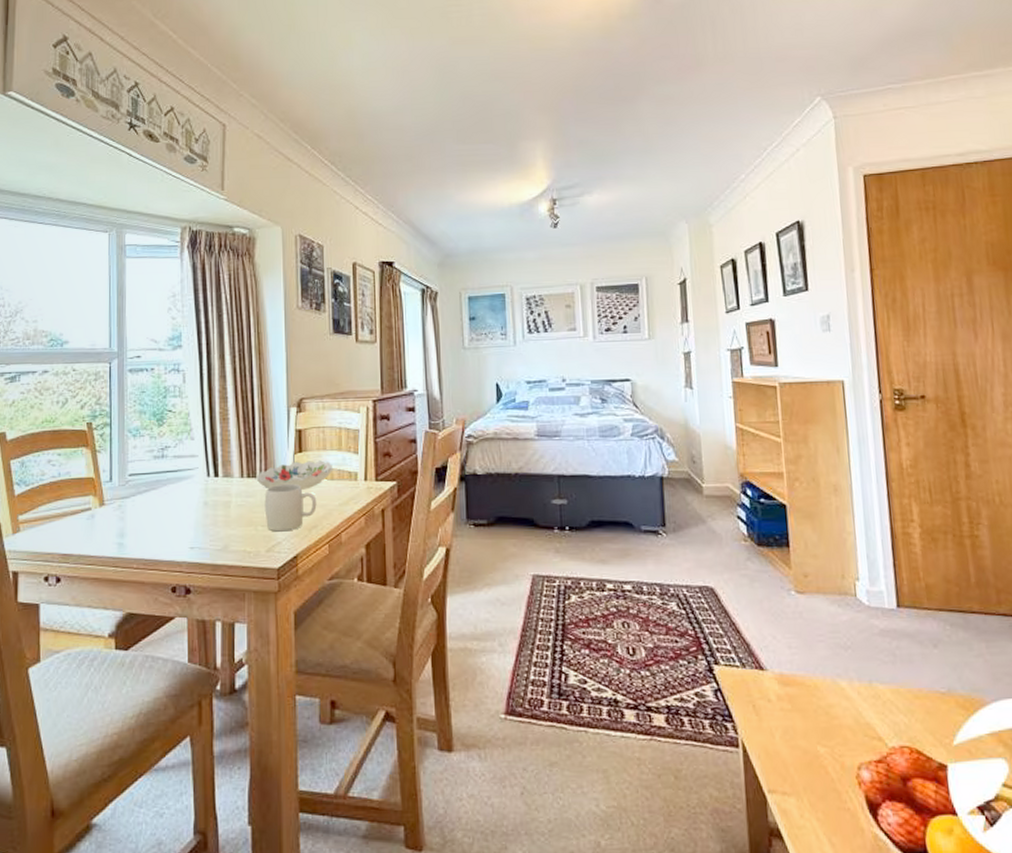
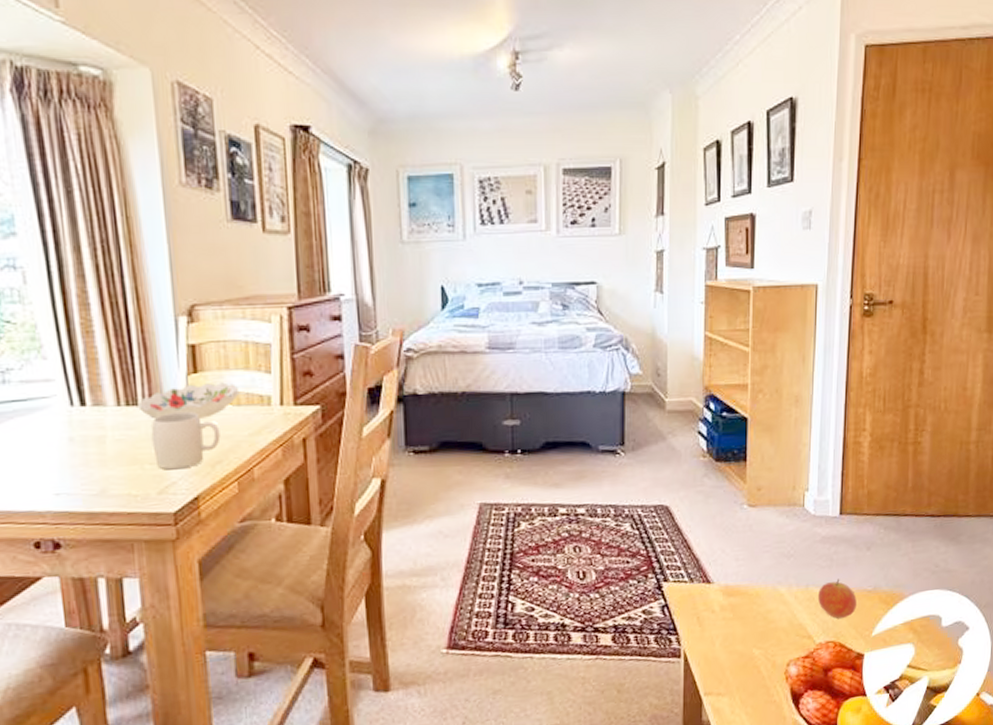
fruit: none [883,677,930,721] -> present [817,579,857,619]

